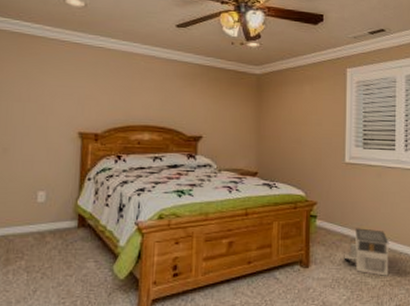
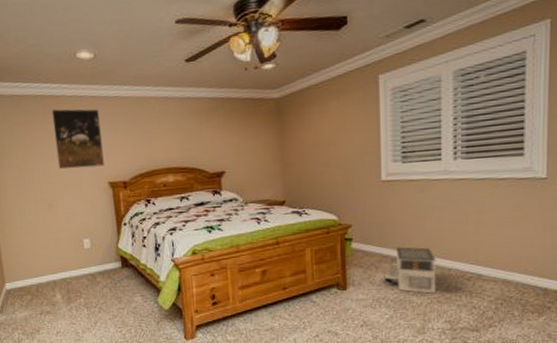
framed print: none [24,49,80,115] -> present [51,109,104,169]

